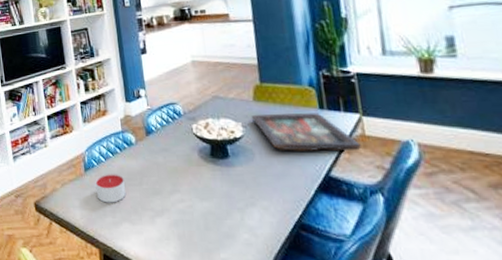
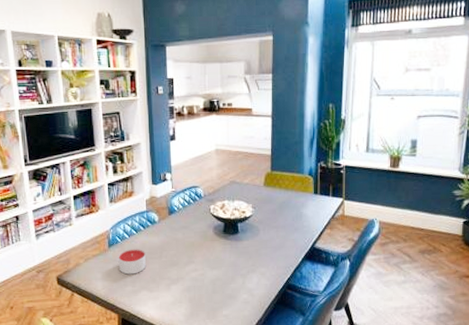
decorative tray: present [251,113,361,151] -> none [260,197,340,228]

